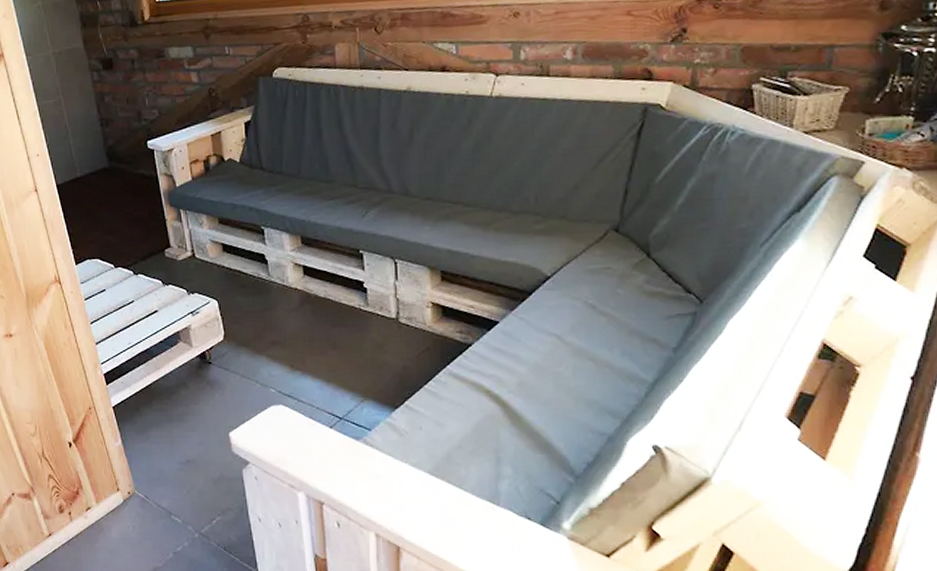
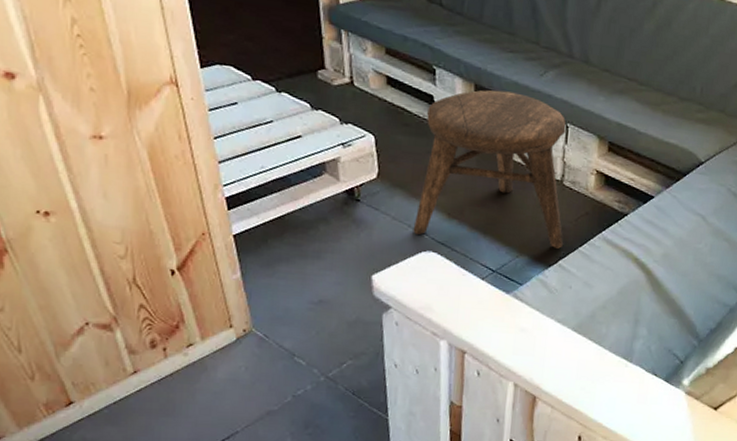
stool: none [260,237,408,390] -> present [413,90,566,249]

